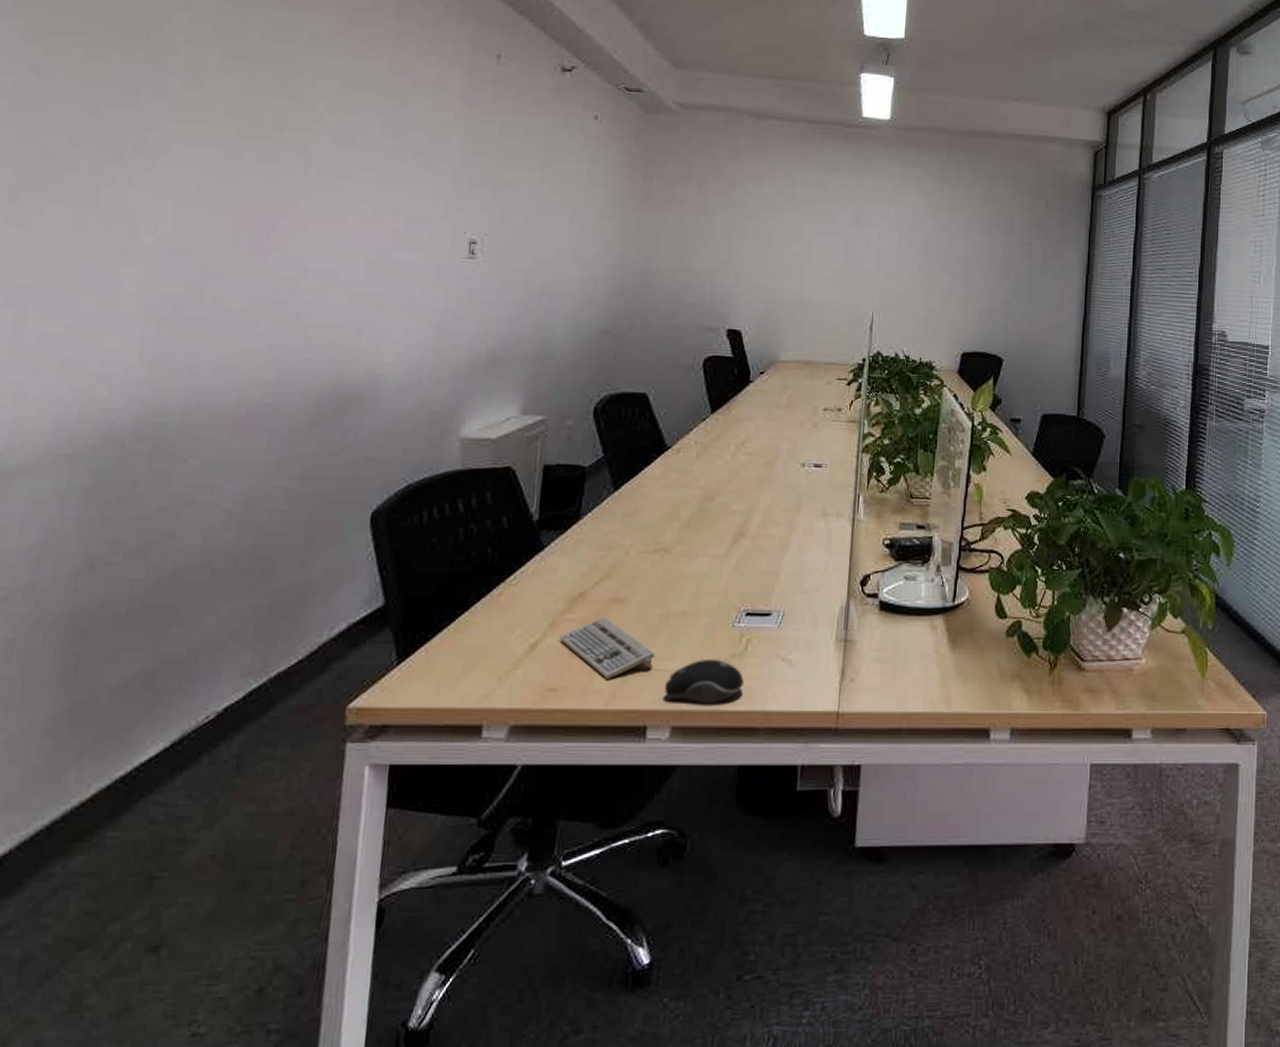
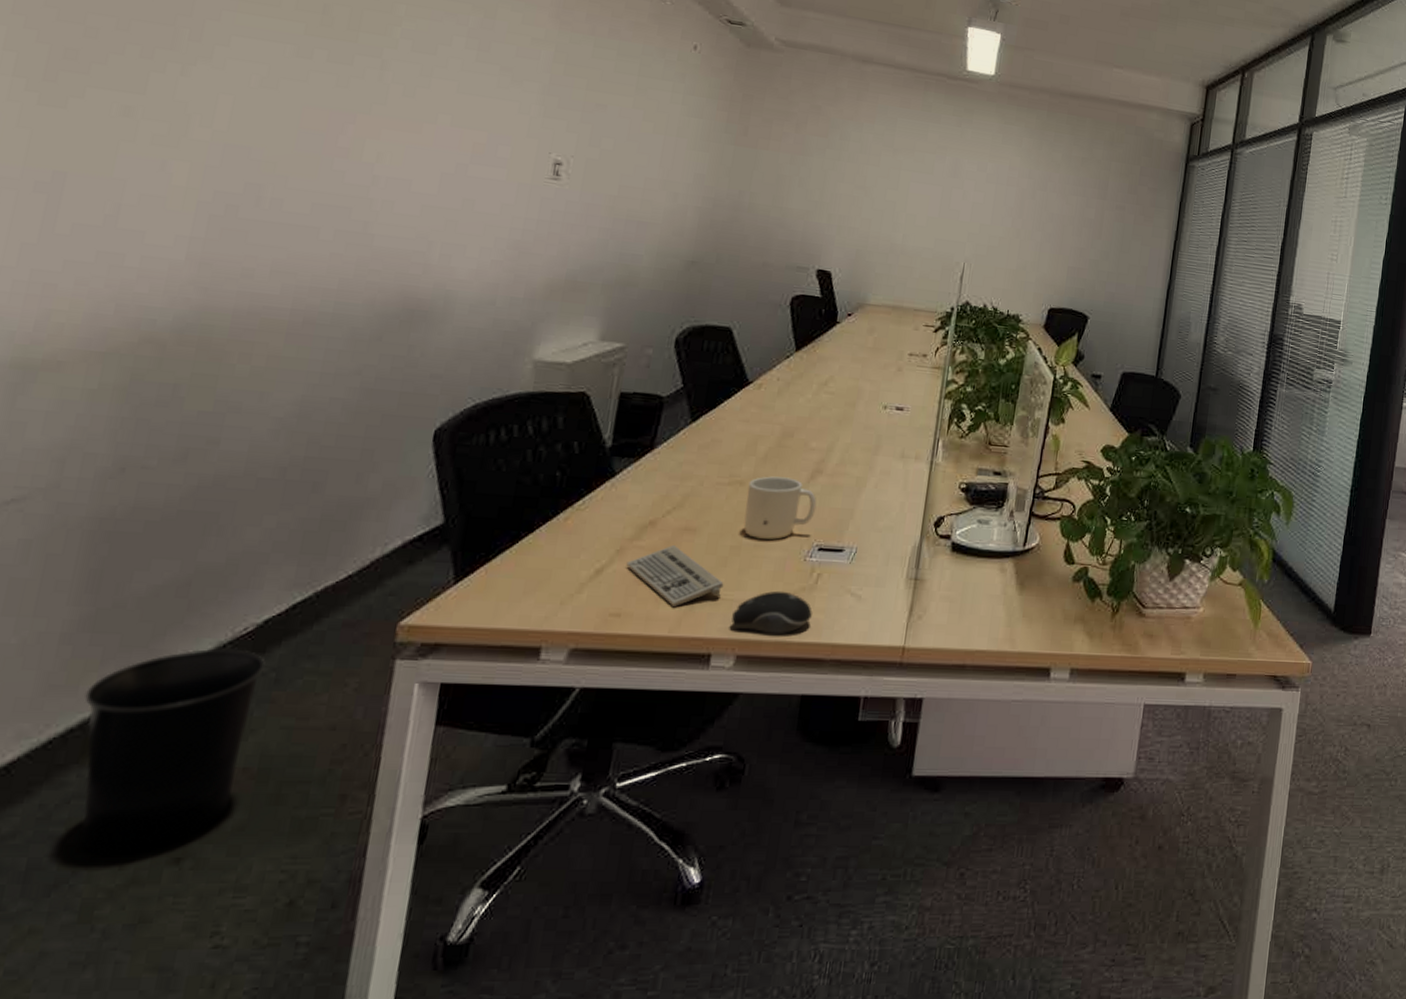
waste bin: none [66,737,227,945] -> present [79,648,266,856]
mug: none [670,541,742,606] -> present [743,476,817,540]

